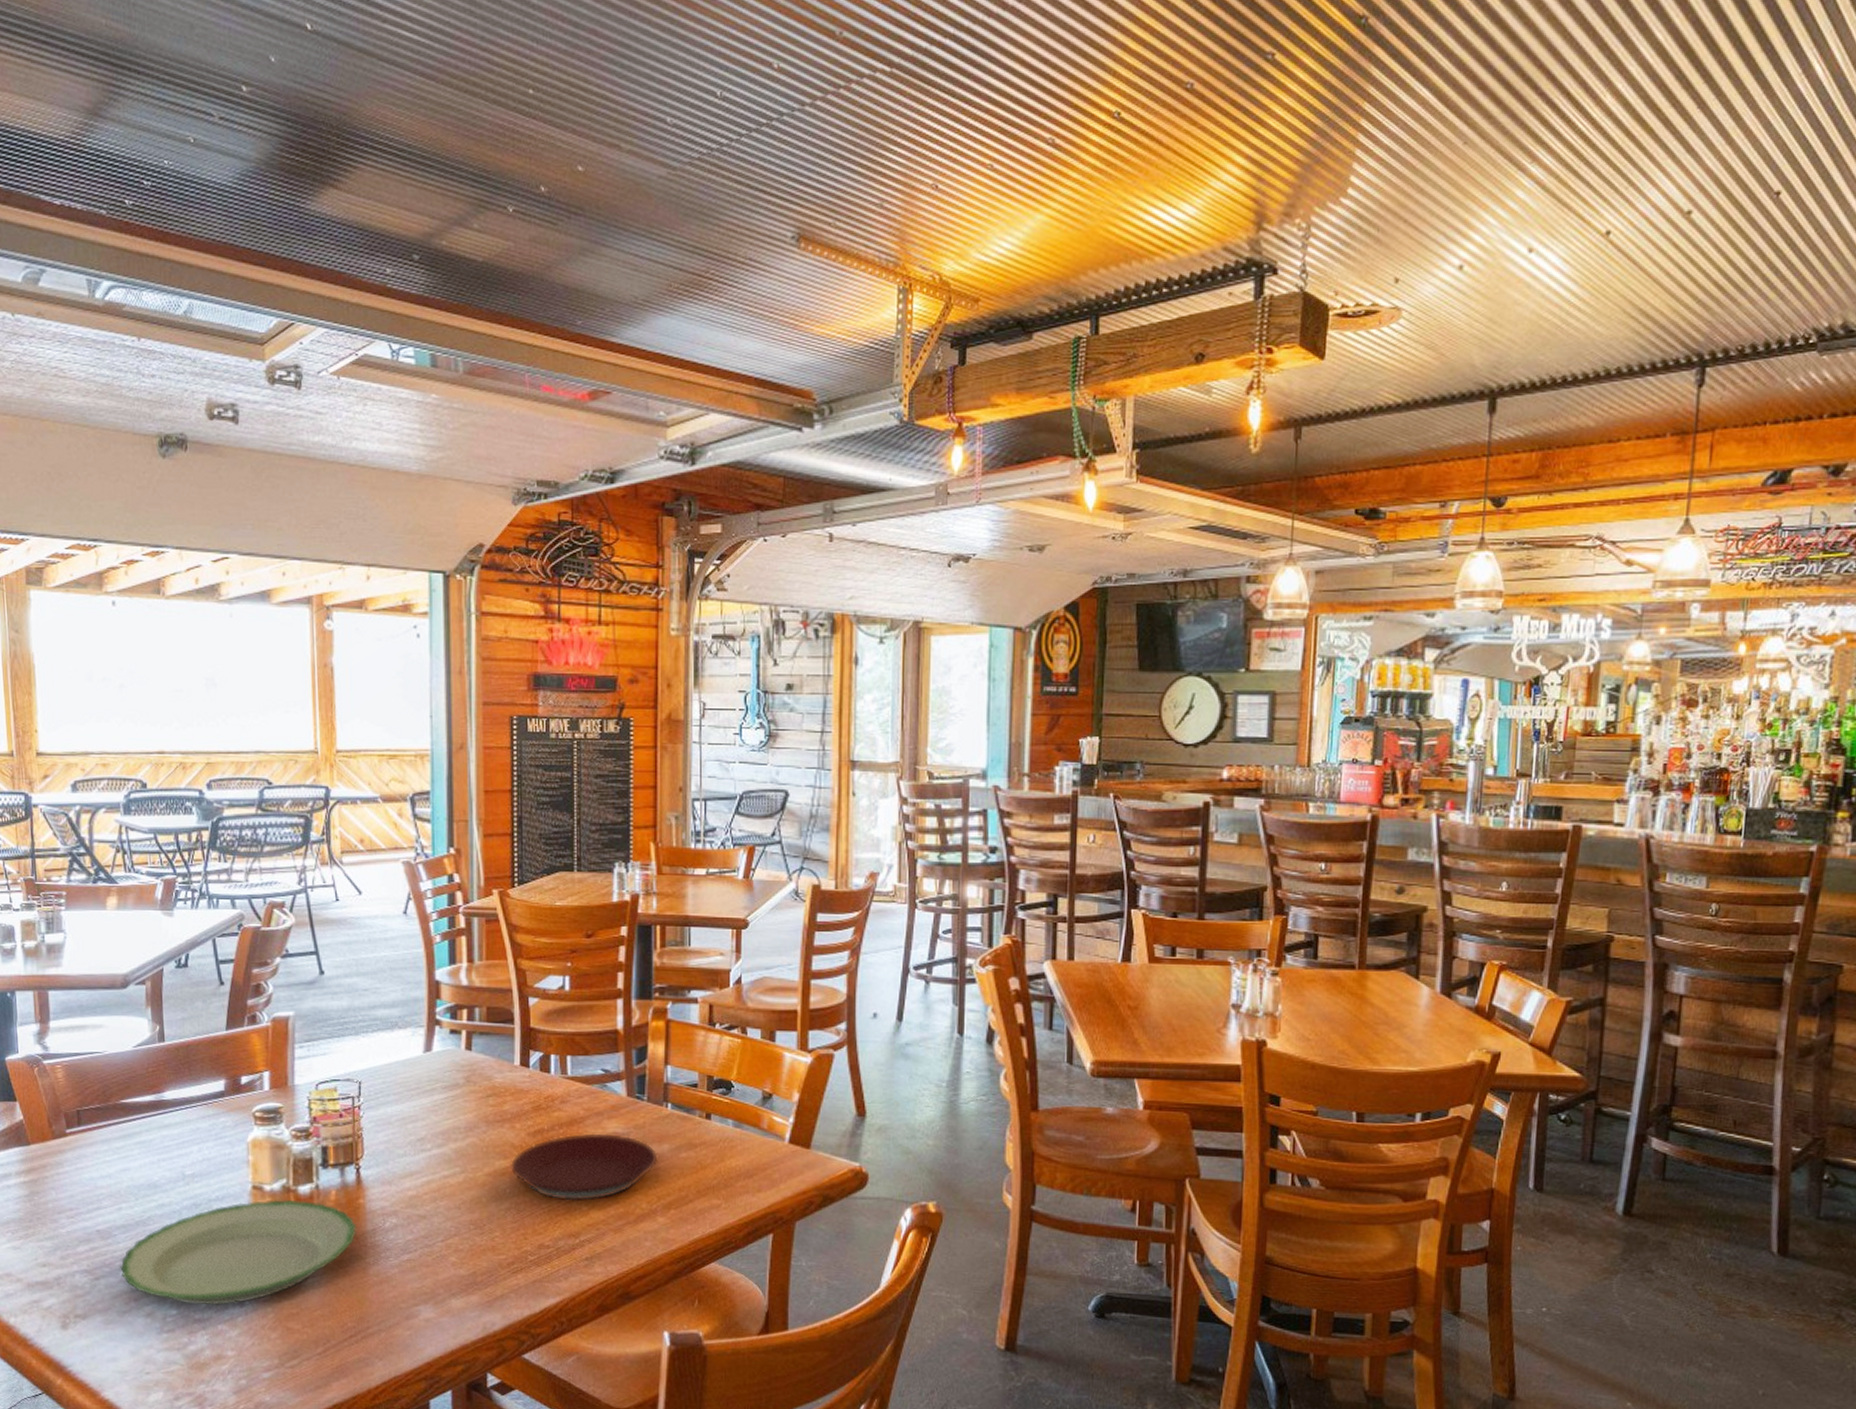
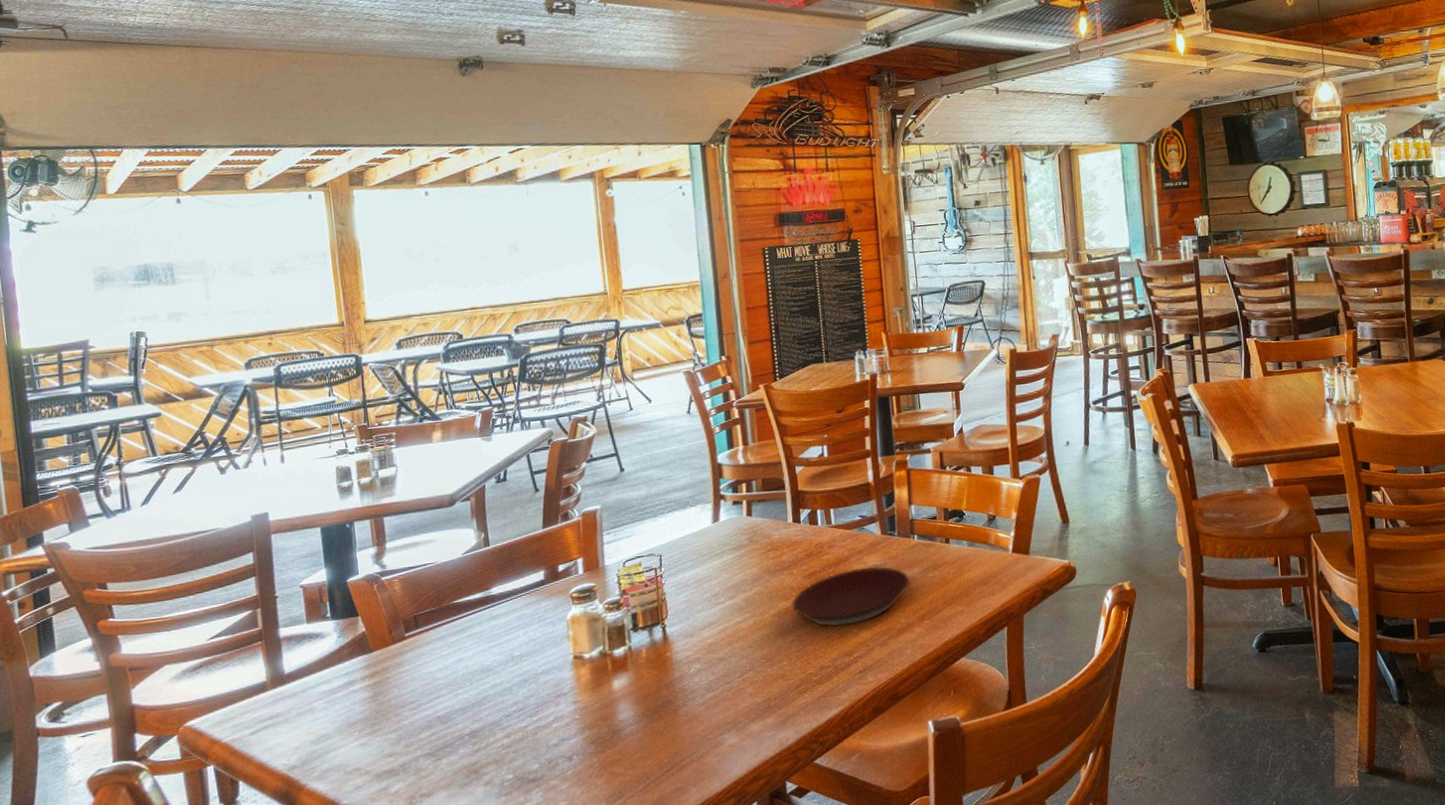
plate: present [119,1199,356,1305] -> none [458,661,666,768]

